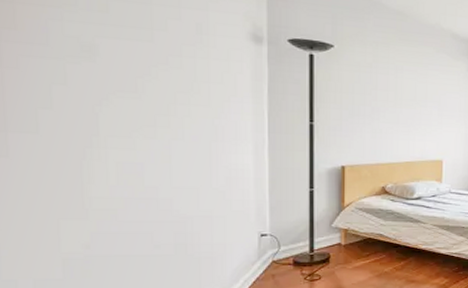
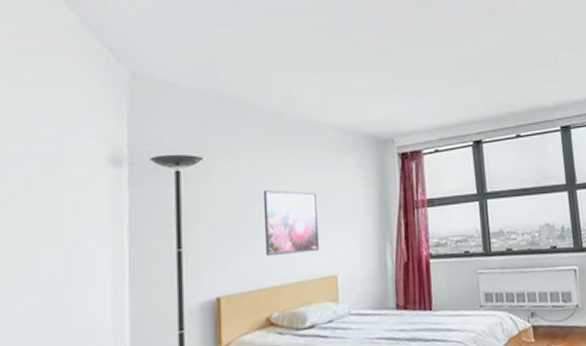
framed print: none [384,82,431,139] -> present [263,190,320,255]

